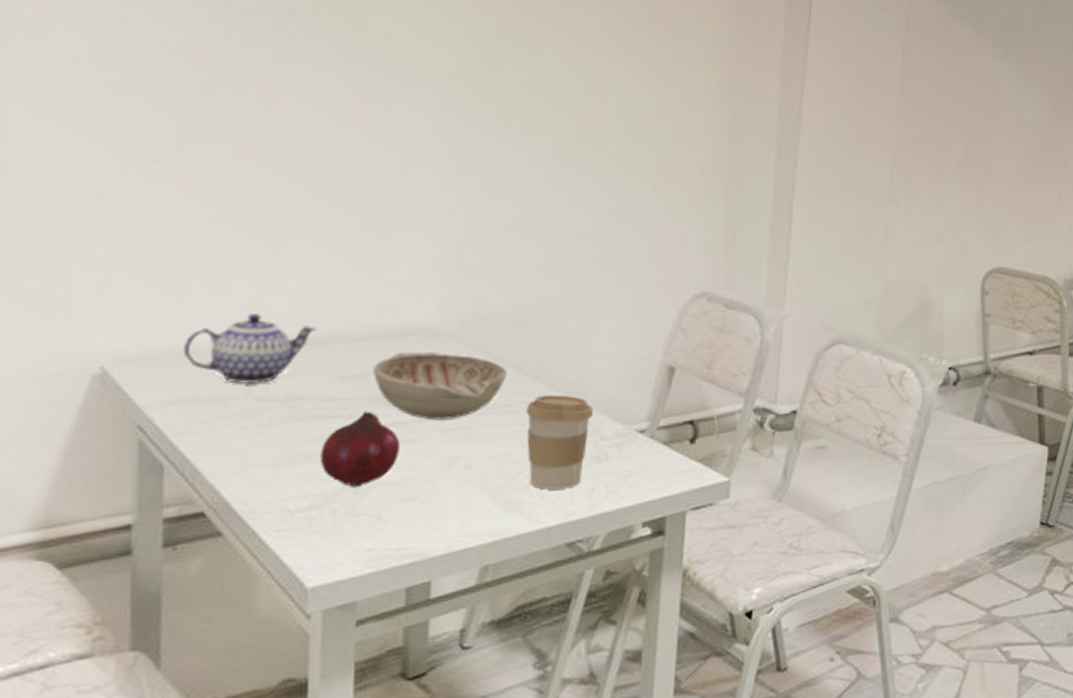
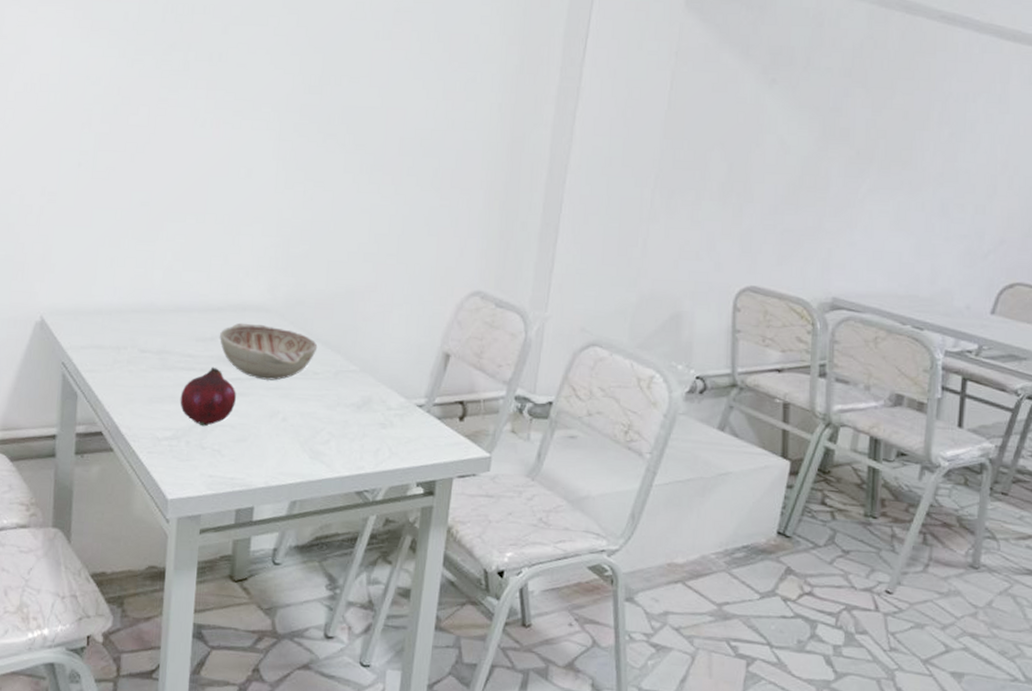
teapot: present [182,312,317,384] -> none [92,283,182,339]
coffee cup: present [526,395,594,490] -> none [329,367,383,447]

